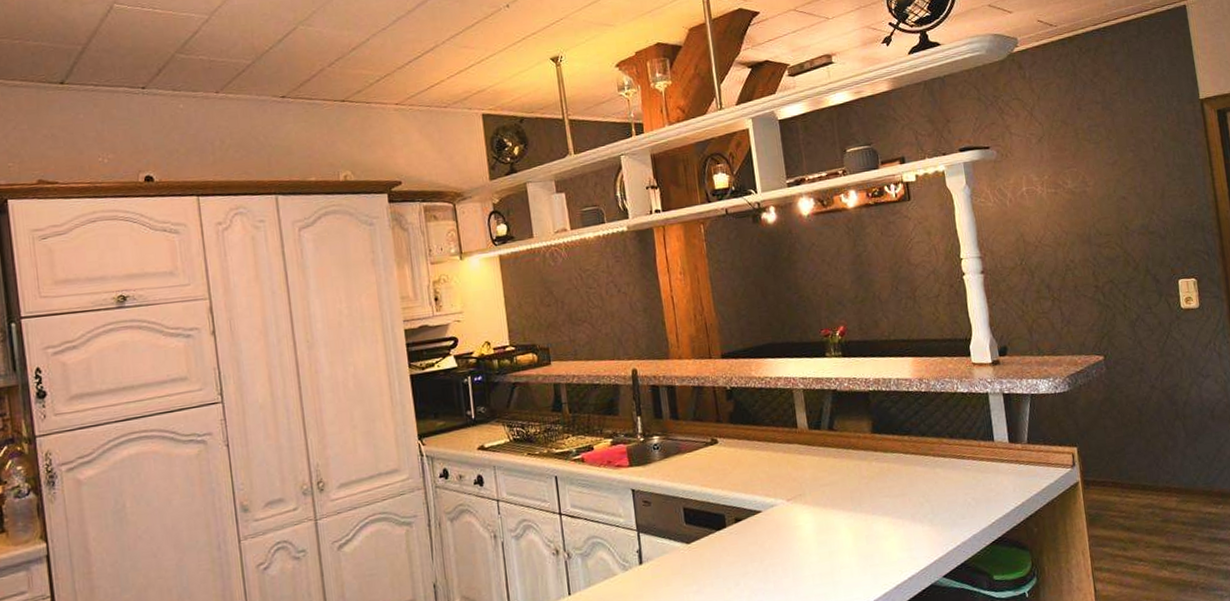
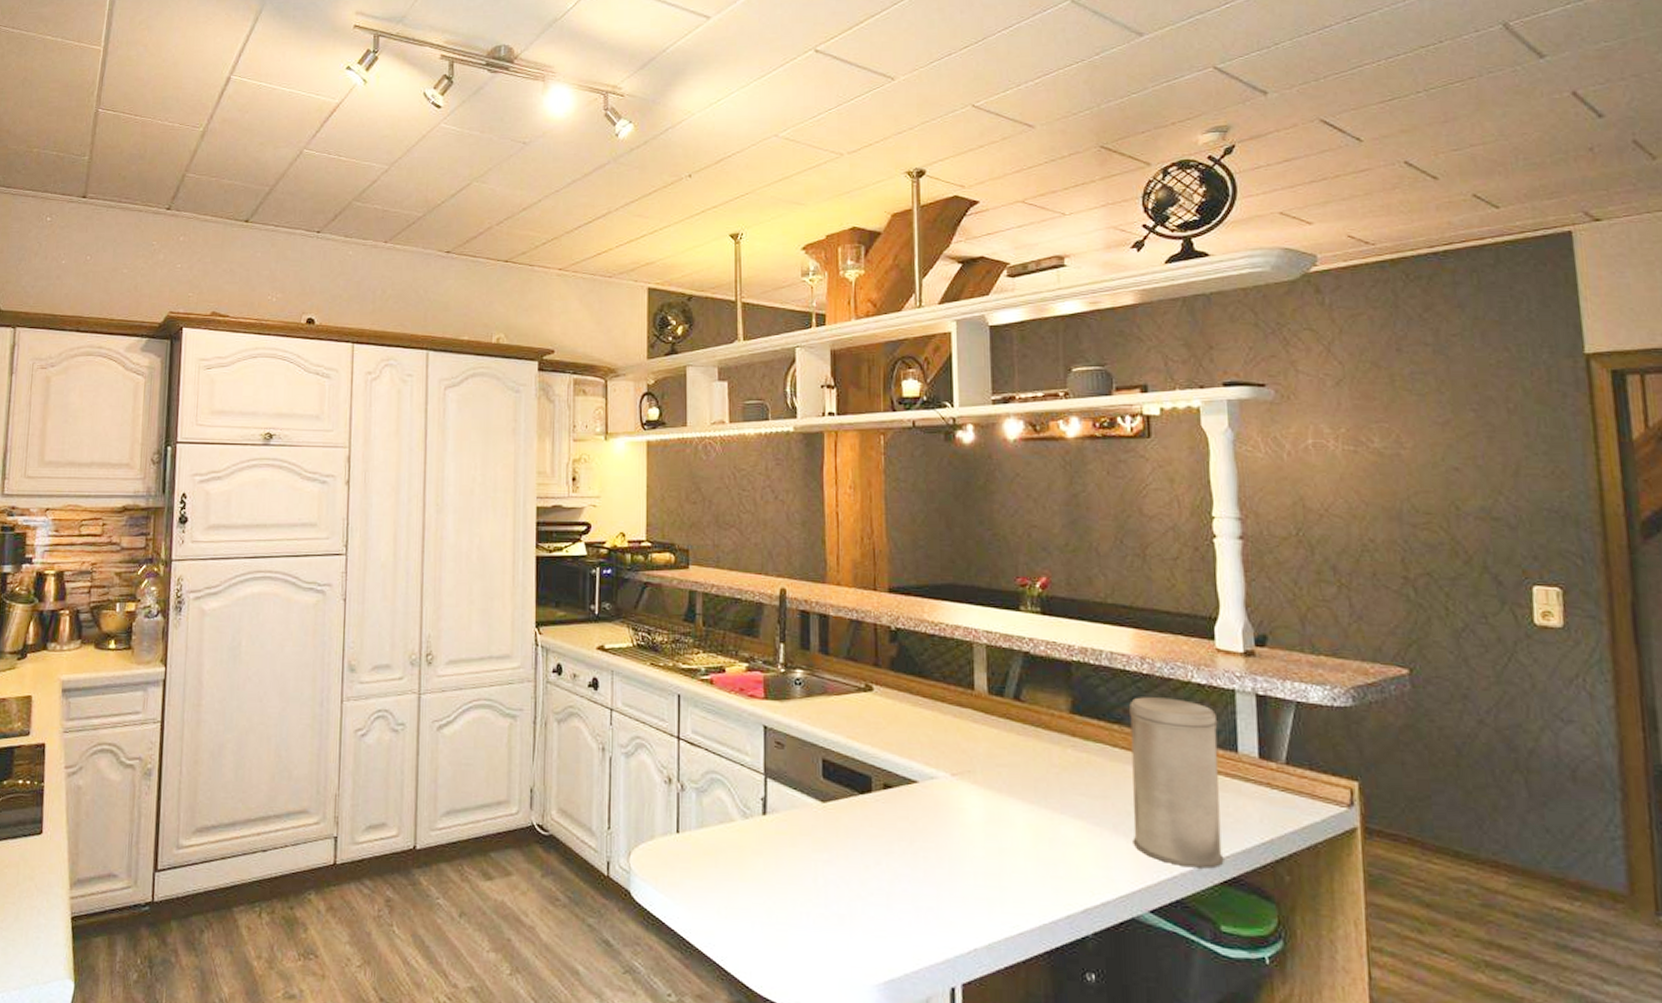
canister: none [914,407,992,537] -> present [1128,697,1224,869]

